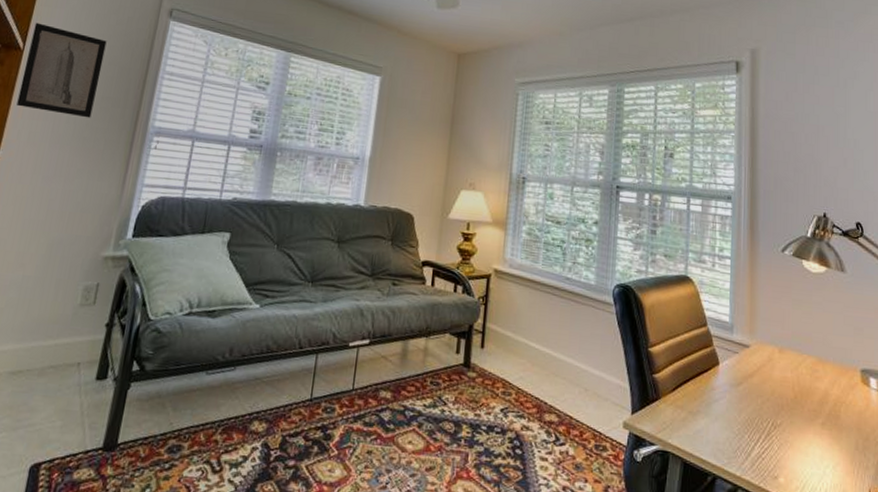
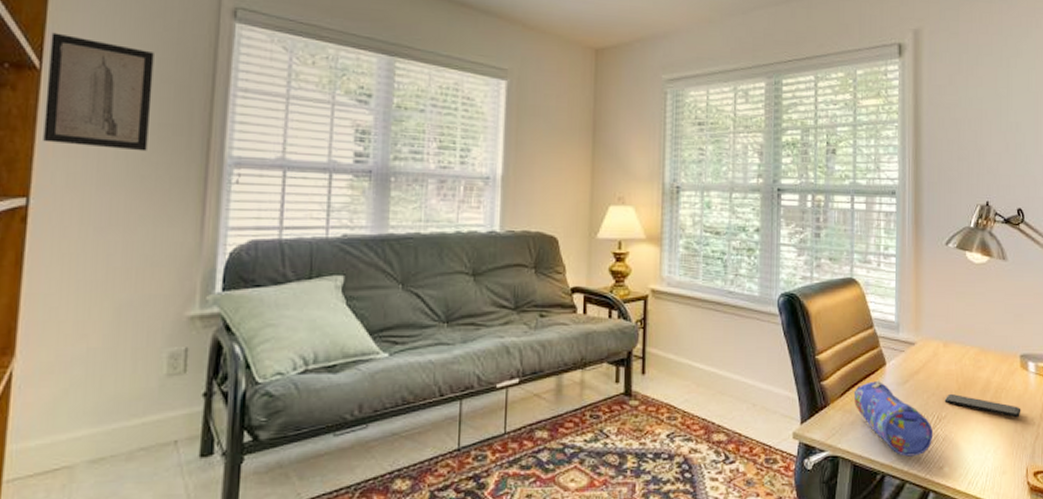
pencil case: none [685,379,768,462] -> present [853,380,934,457]
smartphone: none [779,401,863,435] -> present [944,393,1021,418]

